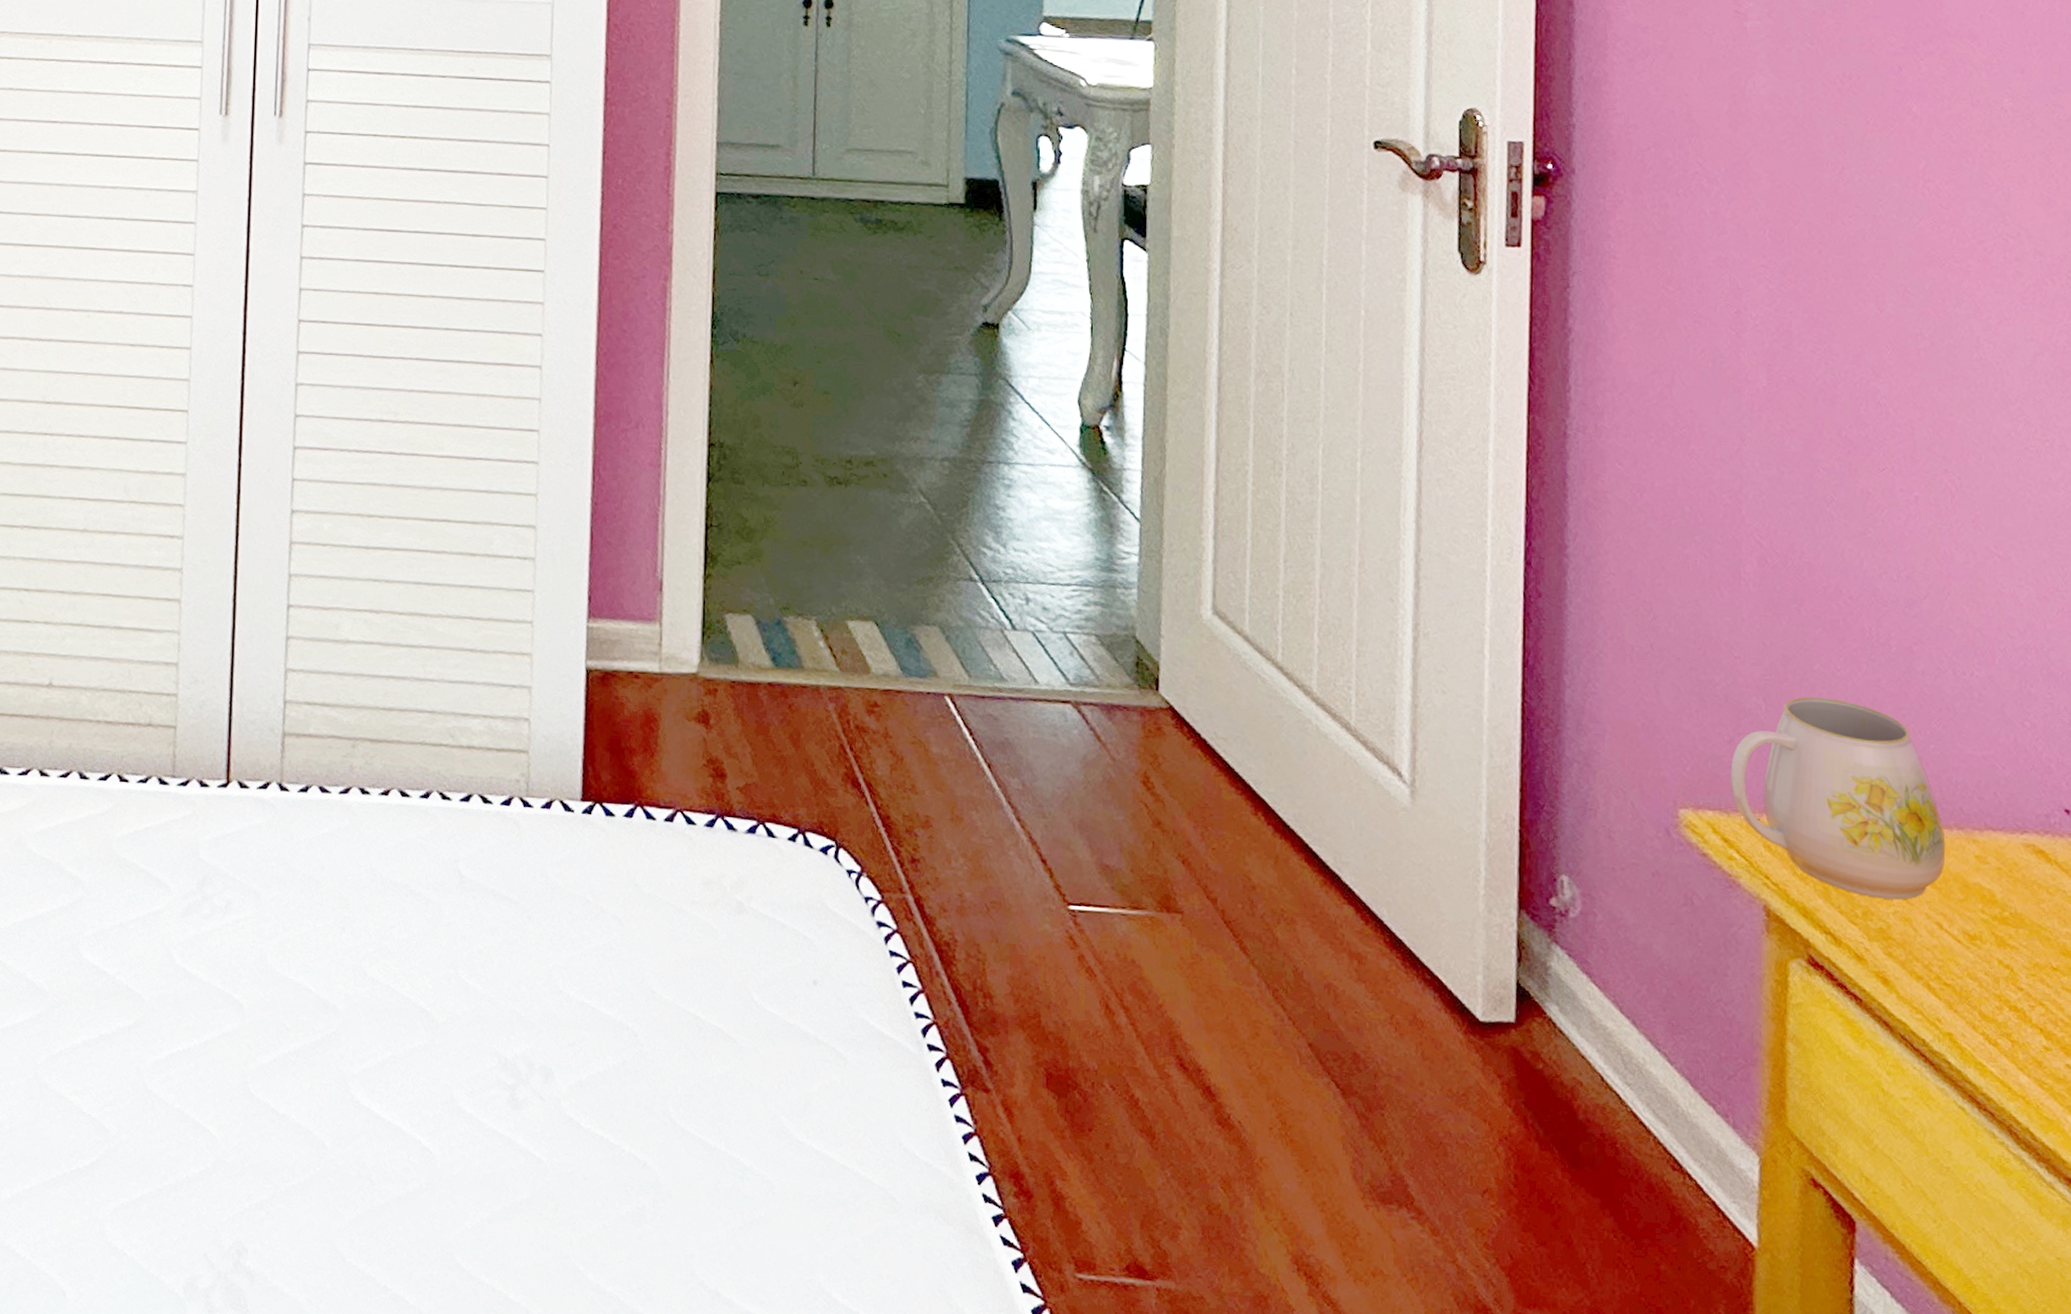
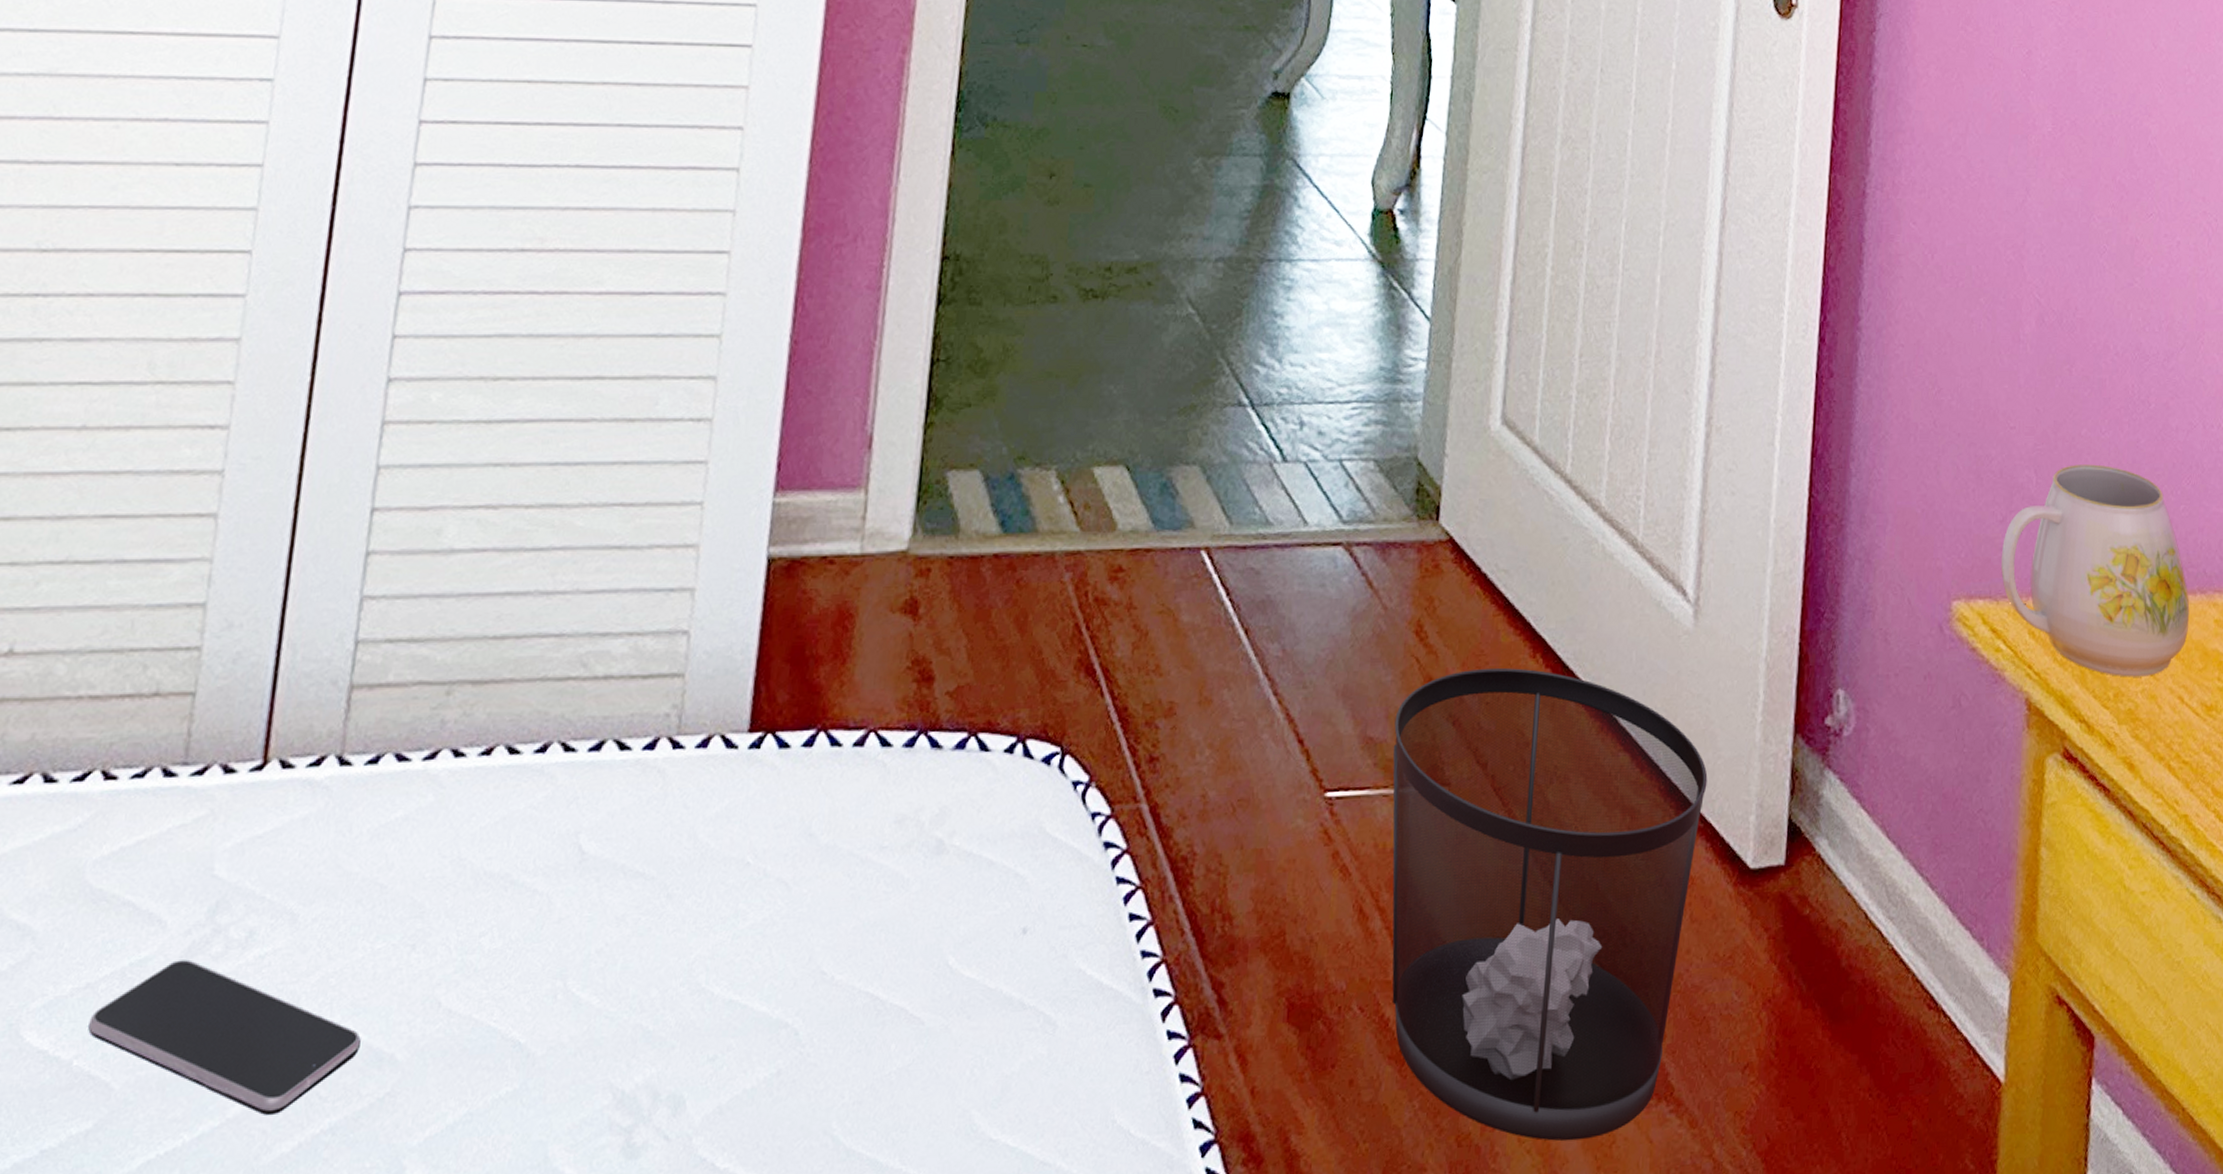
mobile phone: none [124,915,311,1036] -> present [88,959,361,1117]
waste bin: none [1128,819,1432,1228] -> present [1392,667,1708,1141]

